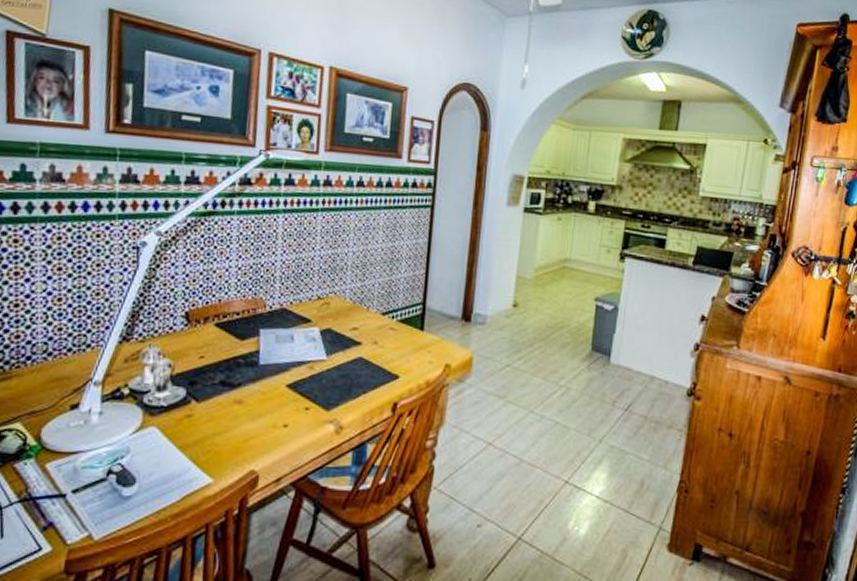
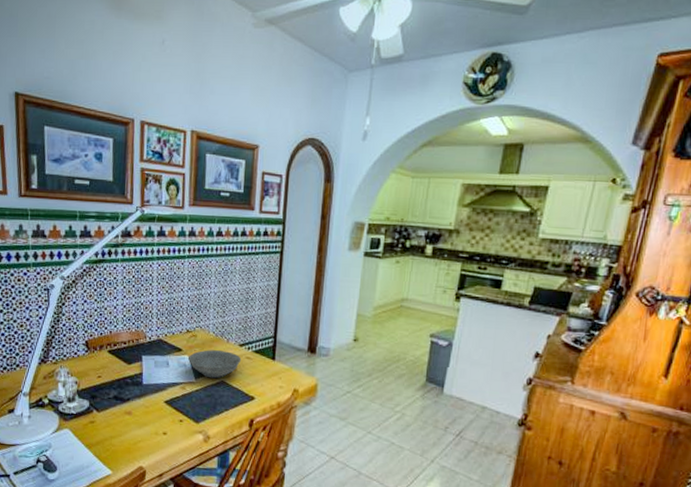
bowl: none [319,320,384,355] -> present [188,350,242,379]

